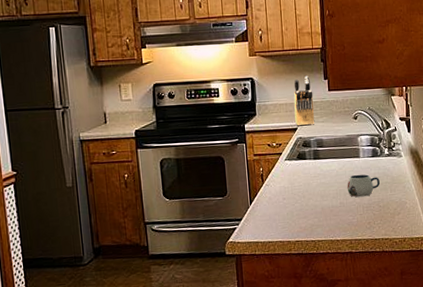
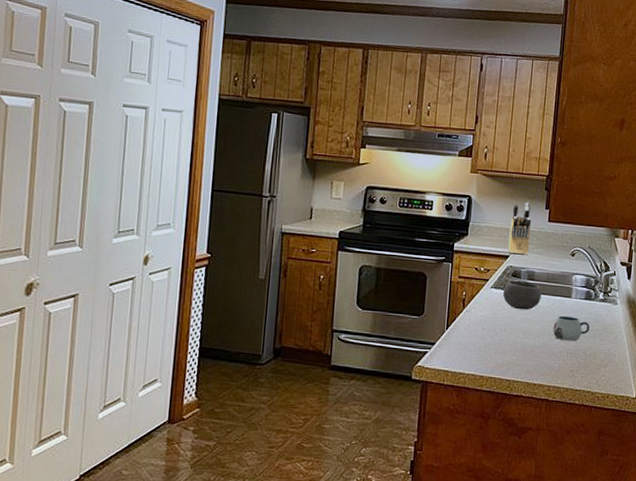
bowl: none [297,149,332,176] -> present [503,280,542,310]

